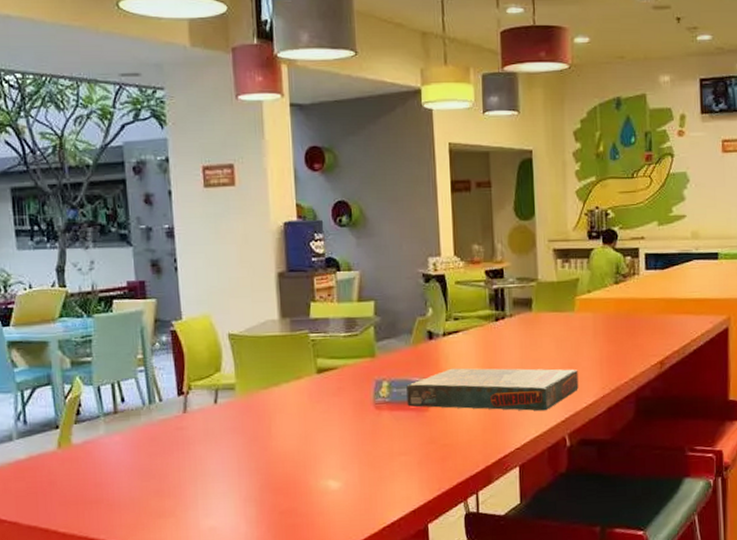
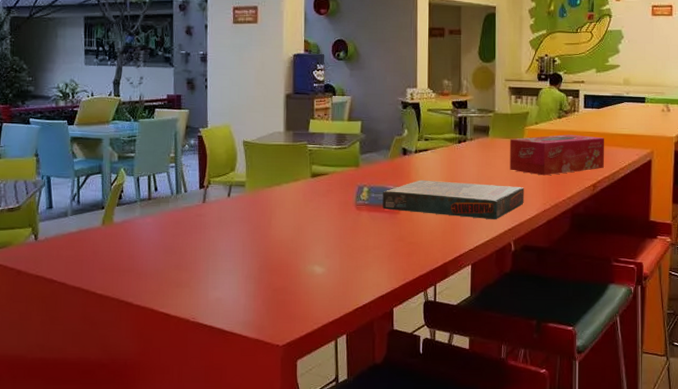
tissue box: none [558,302,672,355] -> present [510,134,604,176]

